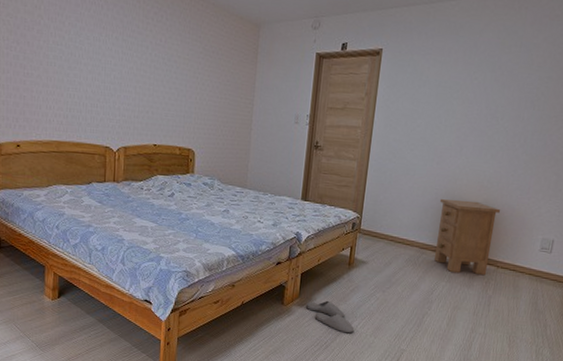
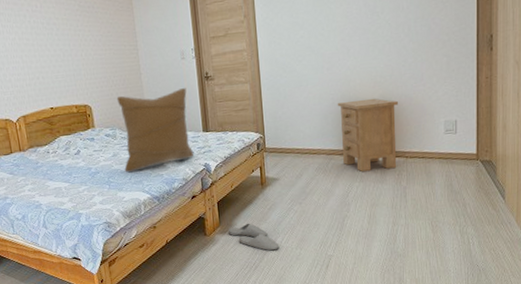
pillow: none [215,146,294,226] -> present [116,88,195,173]

